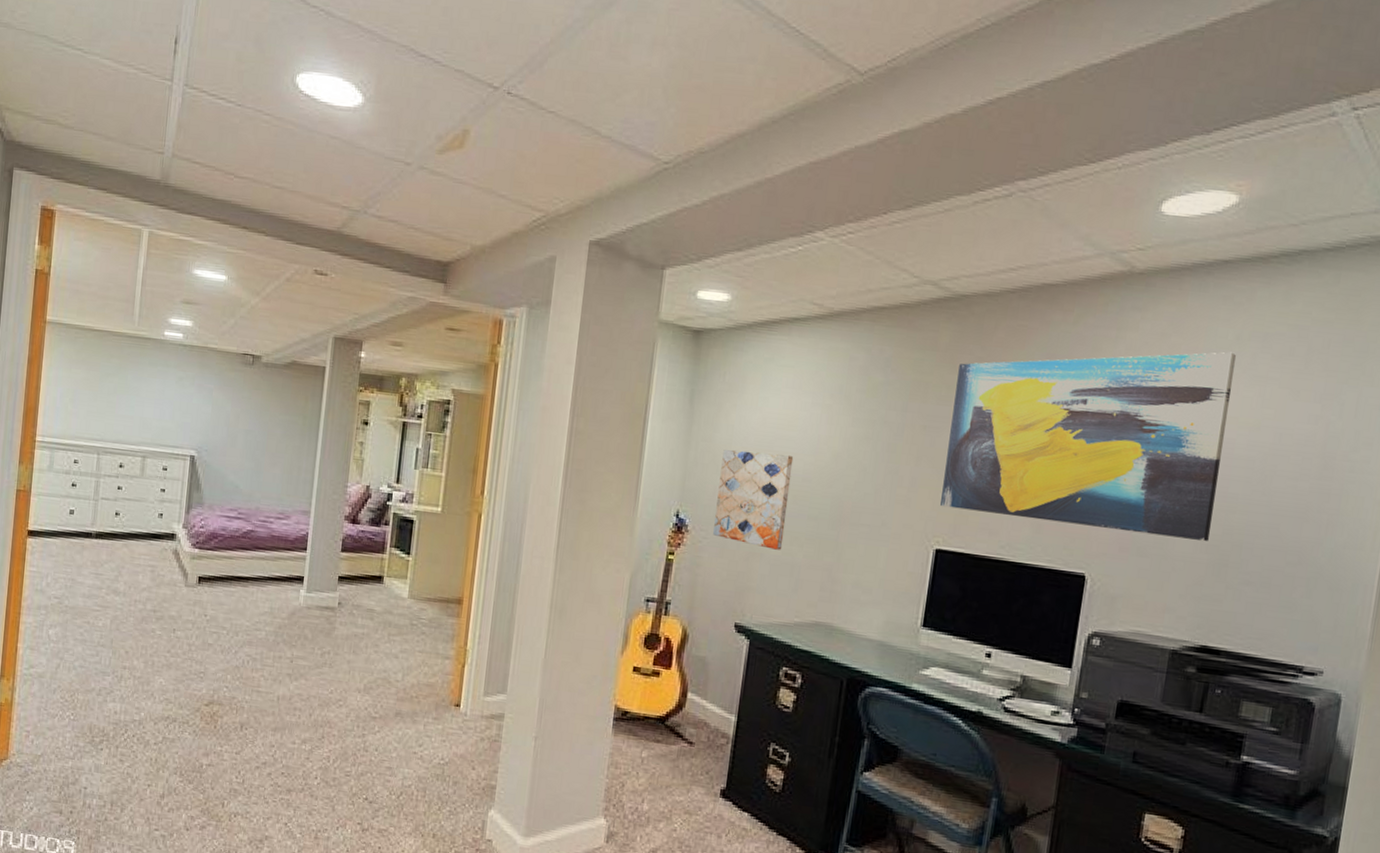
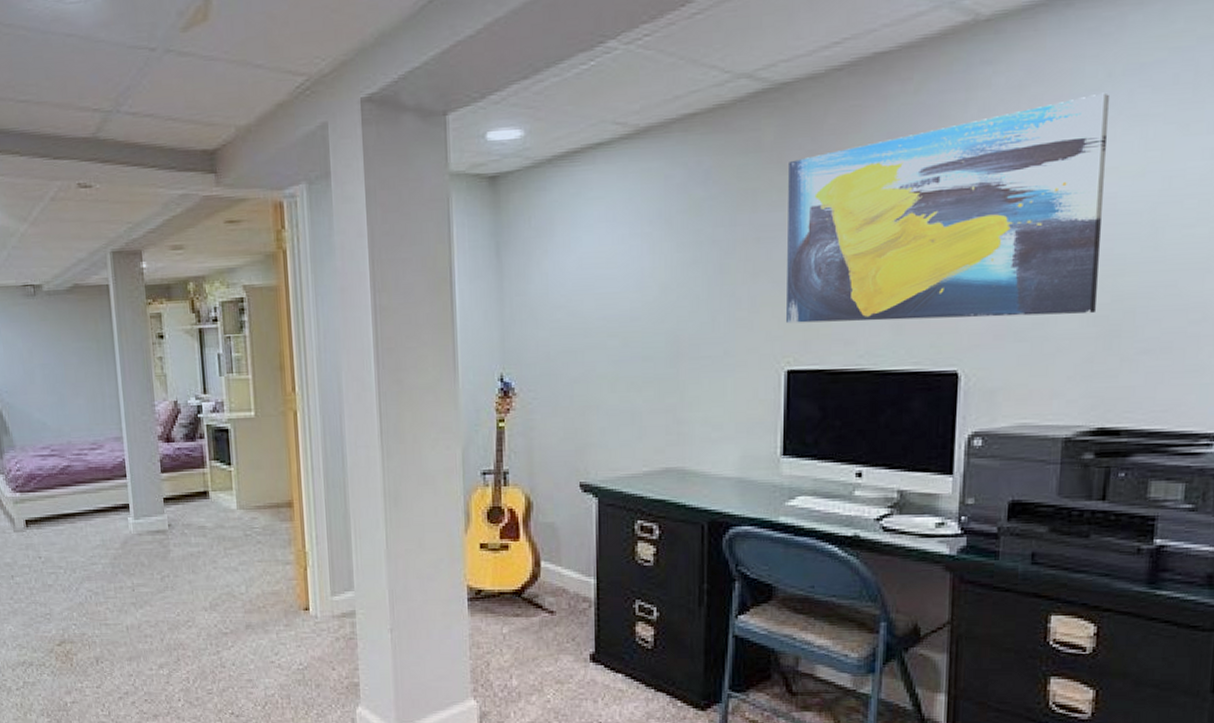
wall art: present [713,450,794,550] -> none [540,294,619,399]

